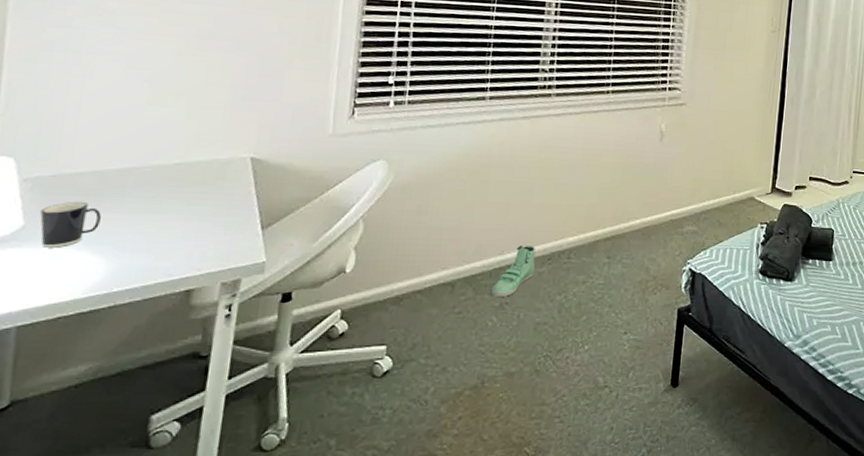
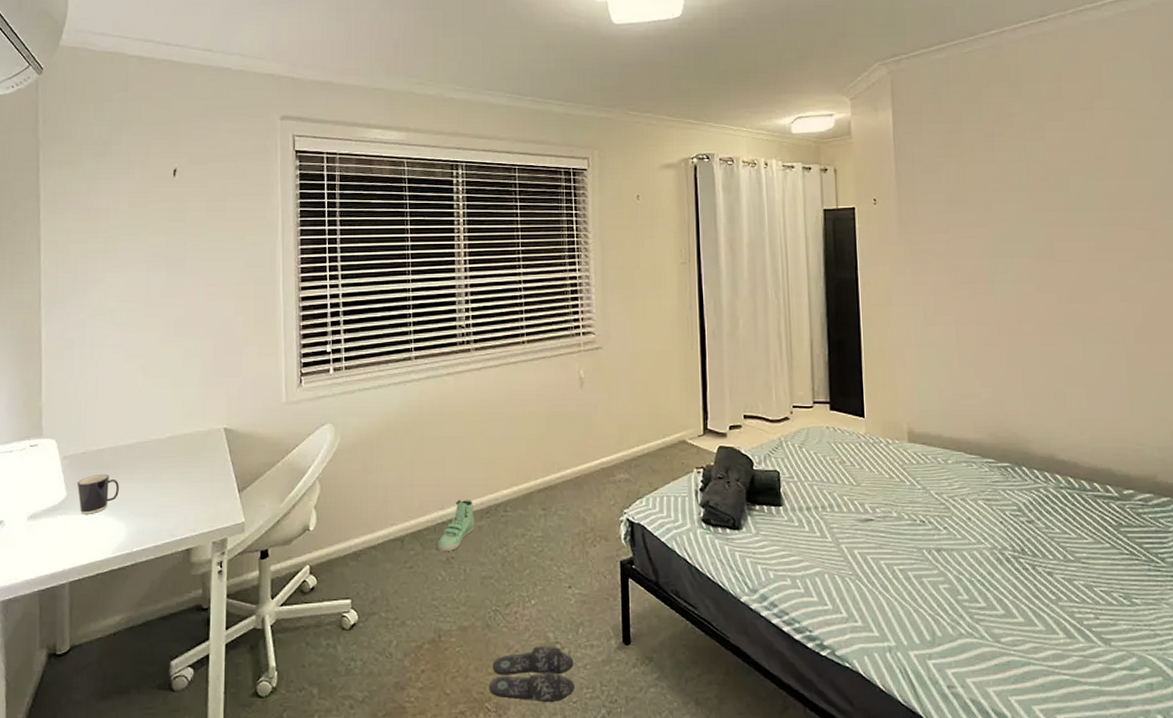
slippers: none [530,390,621,444] -> present [490,646,574,702]

